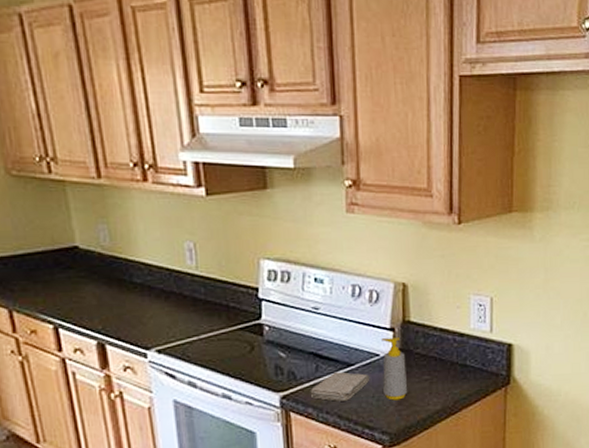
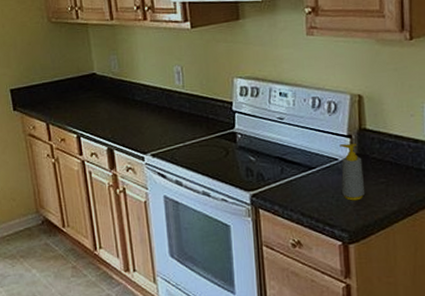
washcloth: present [310,372,370,401] -> none [276,174,330,200]

